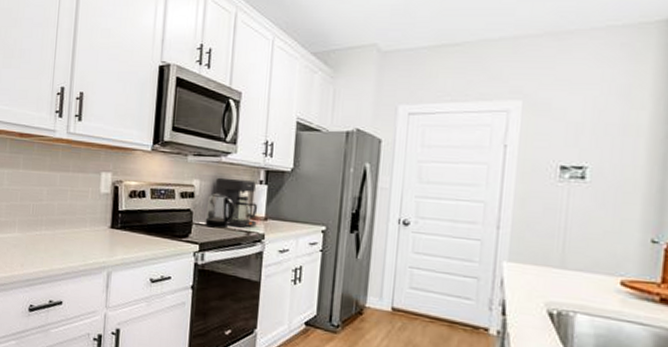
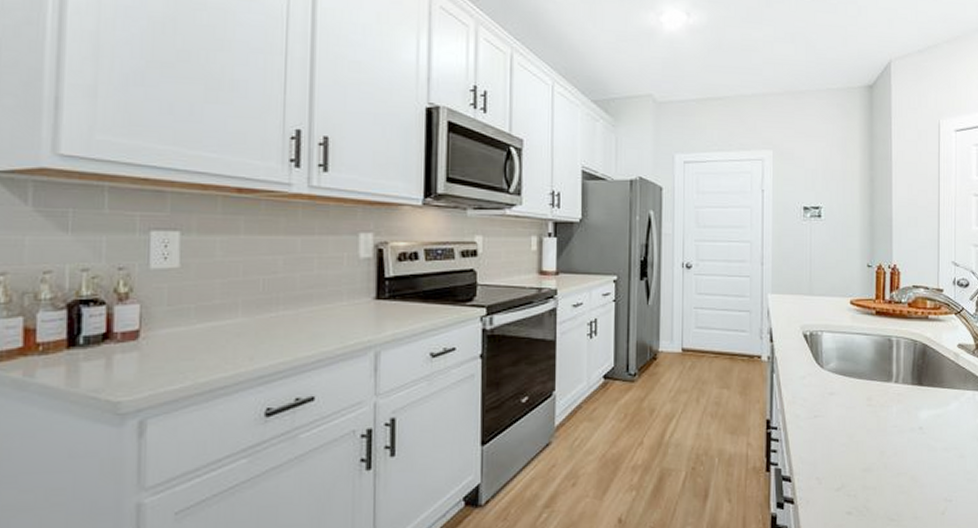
kettle: present [205,193,235,229] -> none [491,249,523,288]
coffee maker: present [214,177,258,228] -> none [500,232,548,285]

